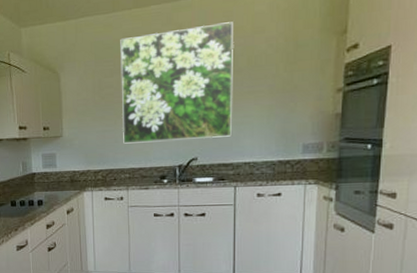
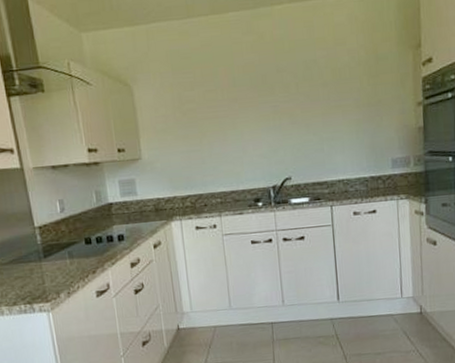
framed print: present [120,22,233,144] -> none [198,32,323,165]

